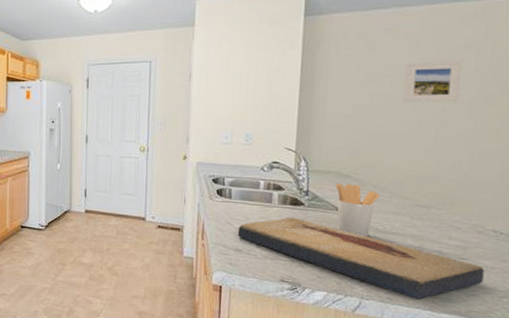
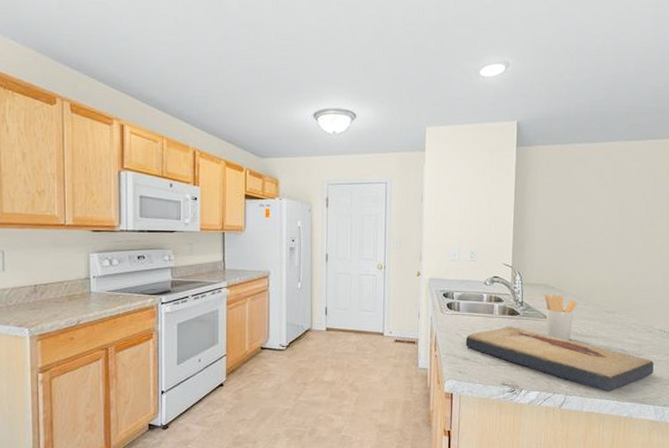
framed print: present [402,61,462,103] -> none [593,189,634,224]

